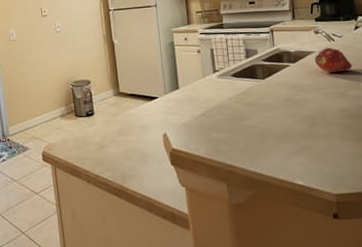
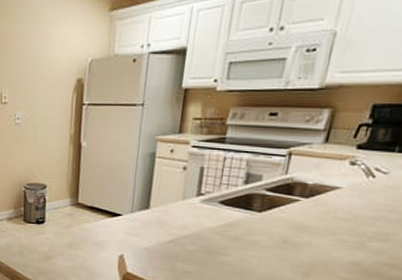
fruit: present [314,48,353,73] -> none [336,185,389,217]

